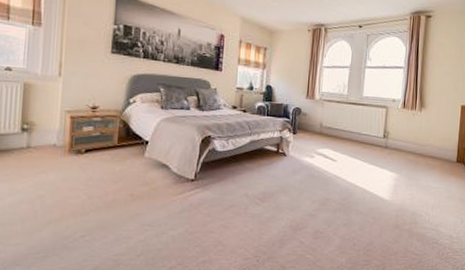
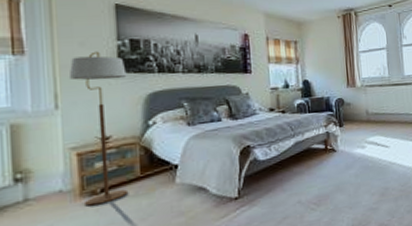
floor lamp: none [72,31,118,162] -> present [68,51,127,207]

